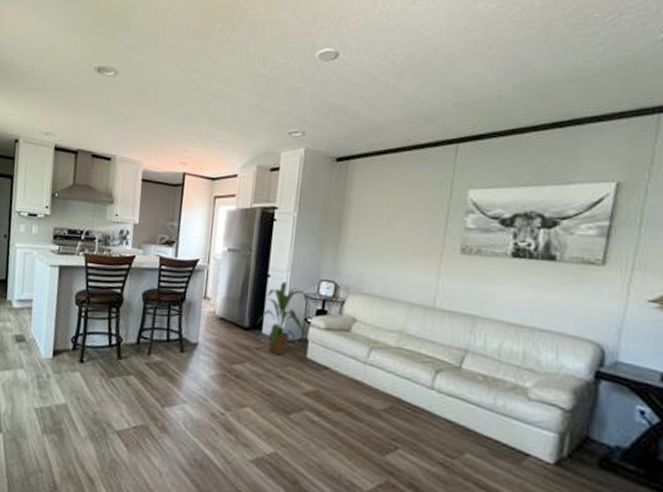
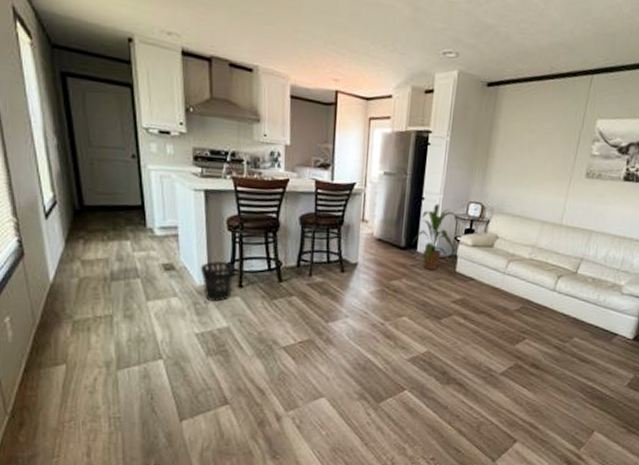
wastebasket: none [46,334,77,376] -> present [200,261,233,302]

